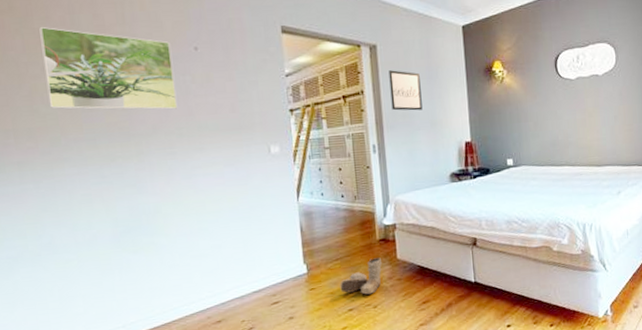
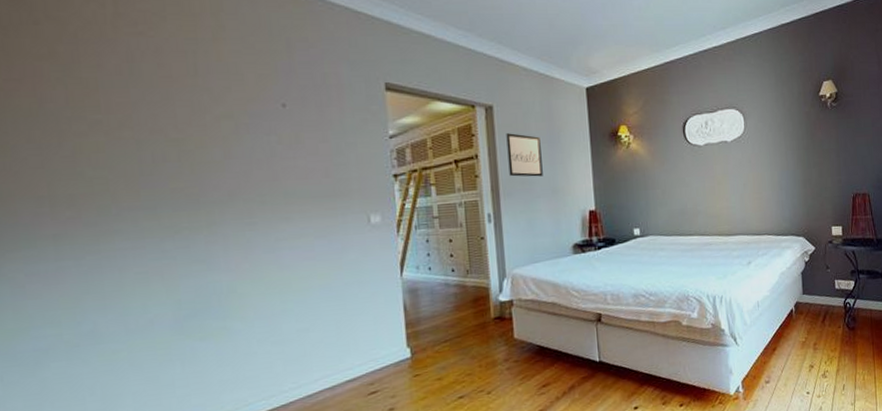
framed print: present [39,26,178,110] -> none [88,75,260,174]
boots: present [340,257,383,295] -> none [448,337,498,380]

